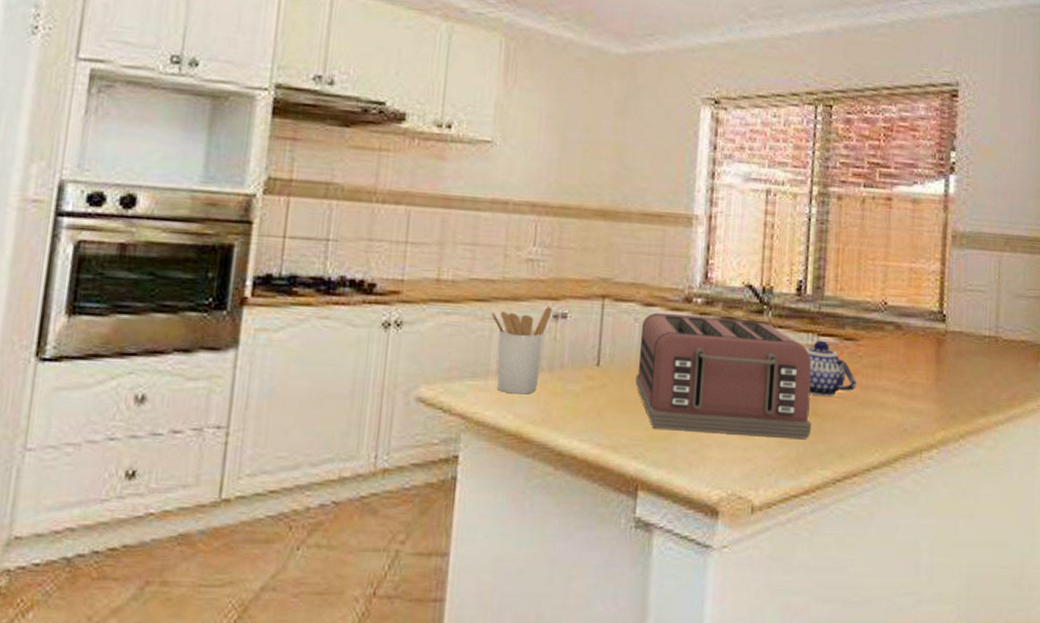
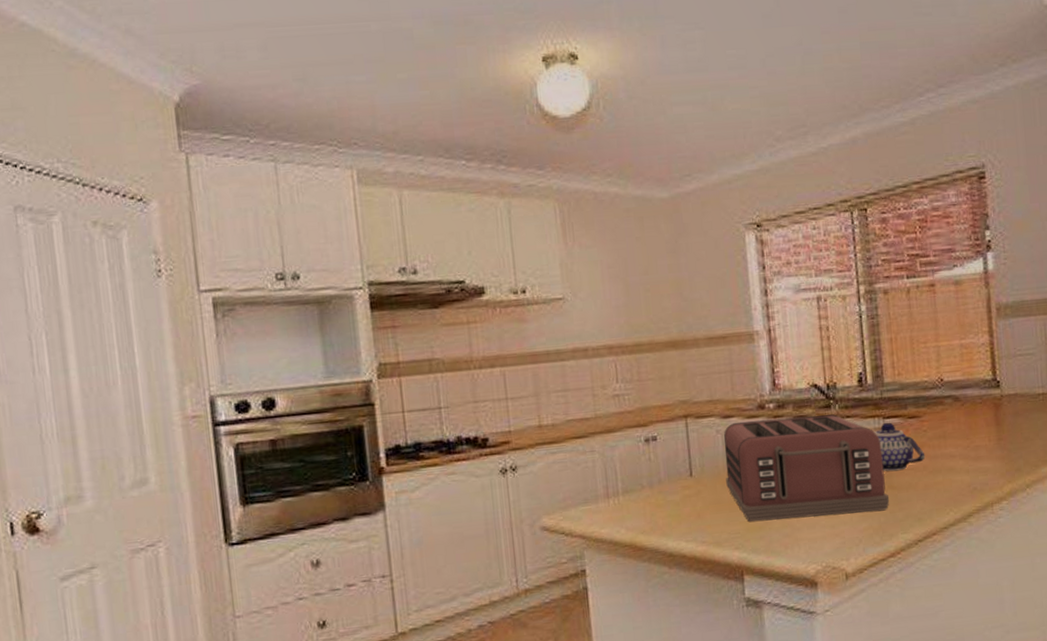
utensil holder: present [491,306,552,394] -> none [591,432,643,512]

